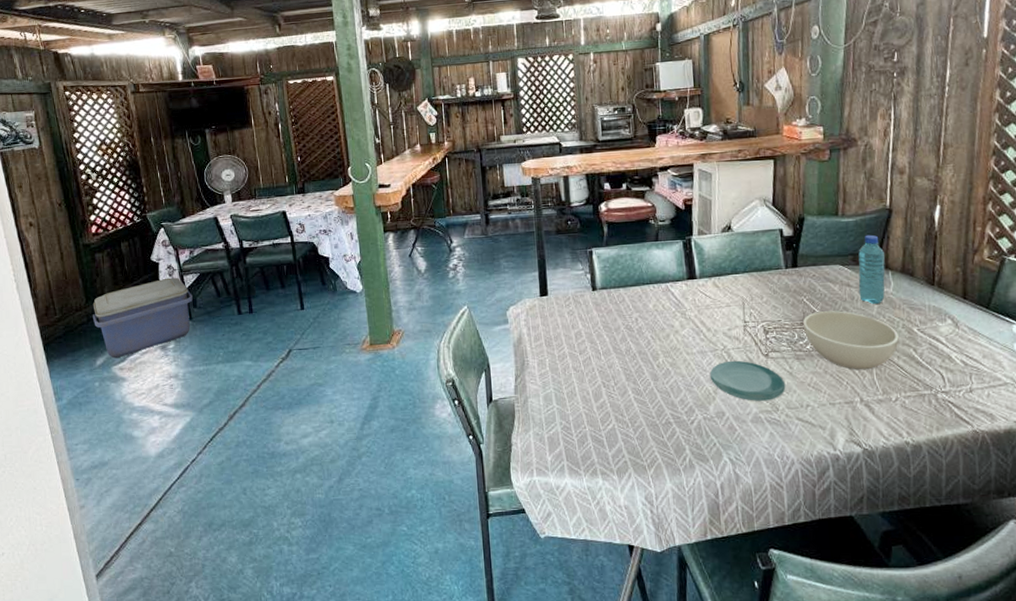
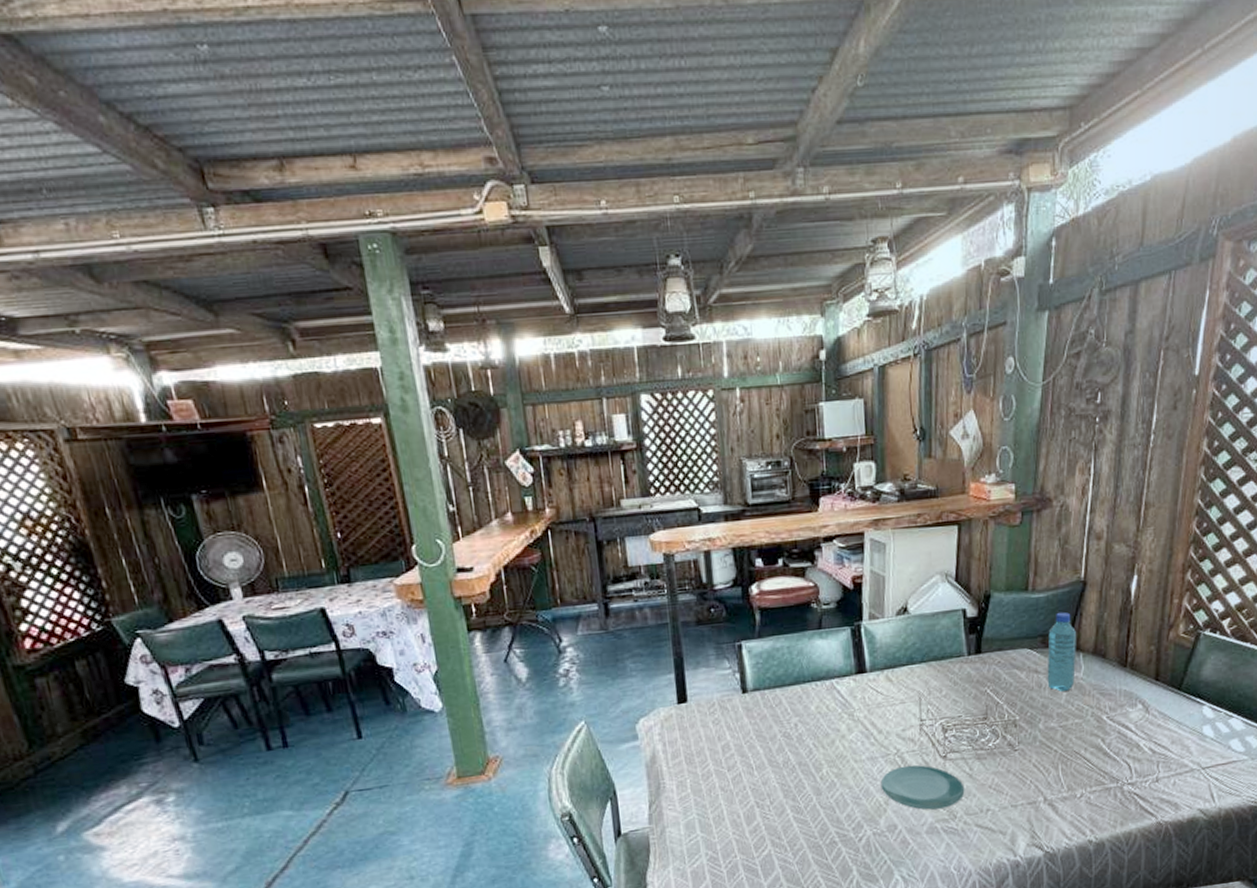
cooler: present [92,277,193,358] -> none [40,705,197,821]
bowl: present [802,311,900,370] -> none [985,701,1088,767]

